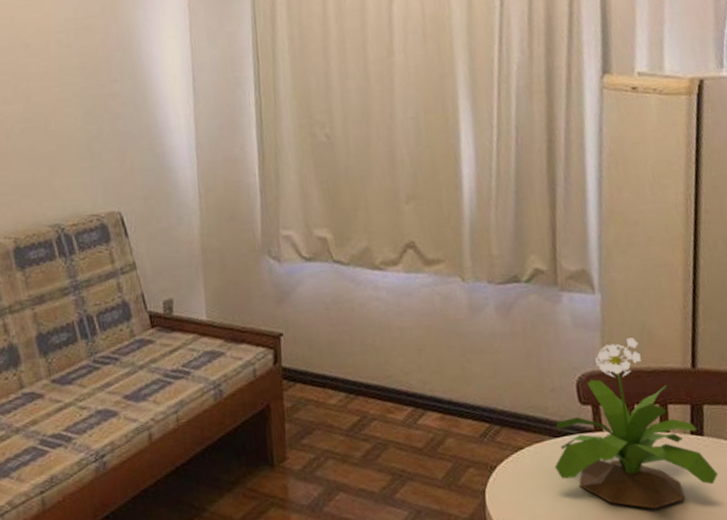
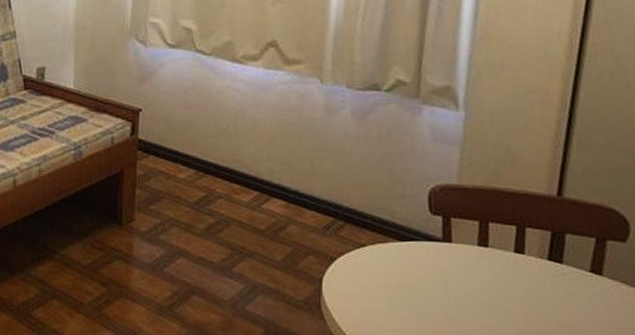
potted flower: present [554,337,718,510] -> none [396,158,574,326]

